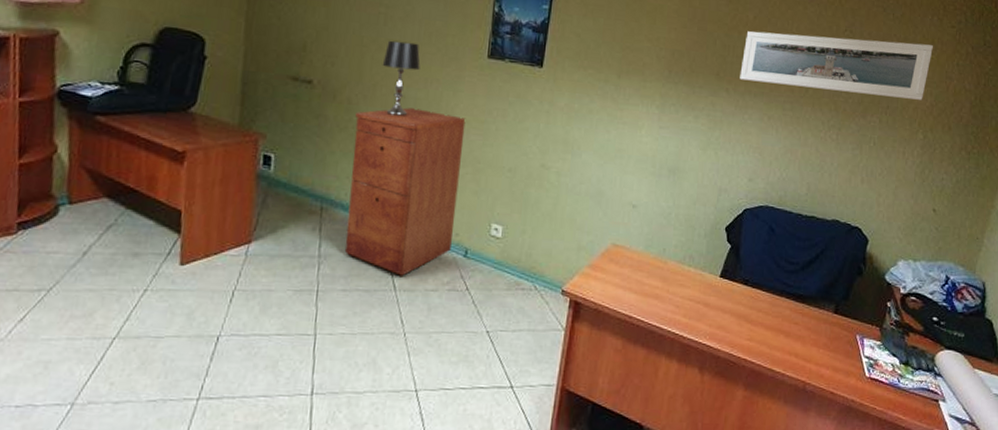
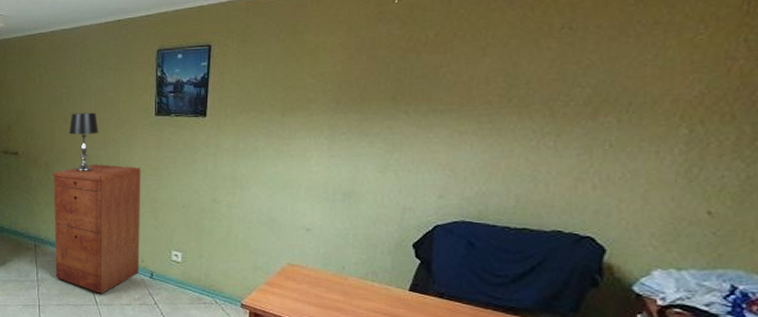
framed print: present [740,31,933,100] -> none [421,24,702,100]

